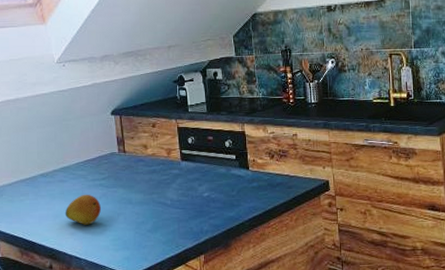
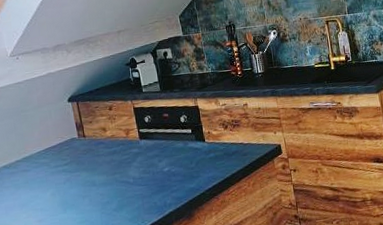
fruit: present [65,194,101,225] -> none [31,181,66,211]

